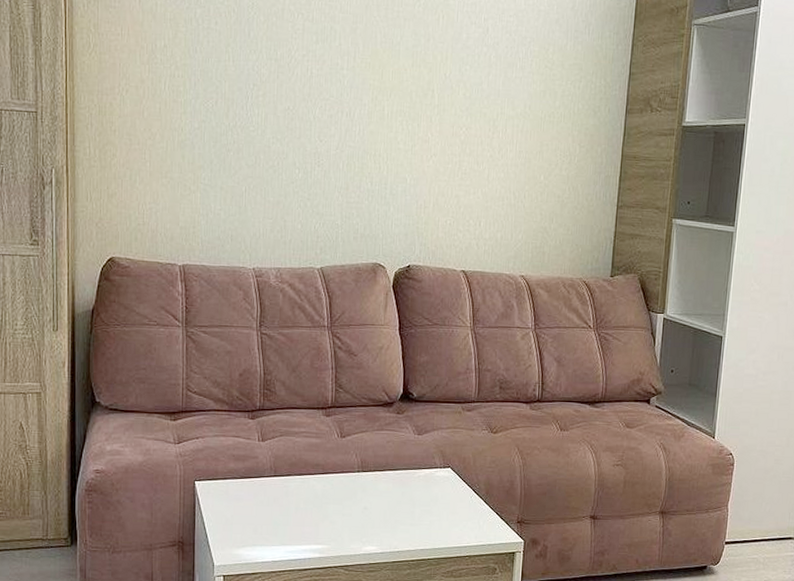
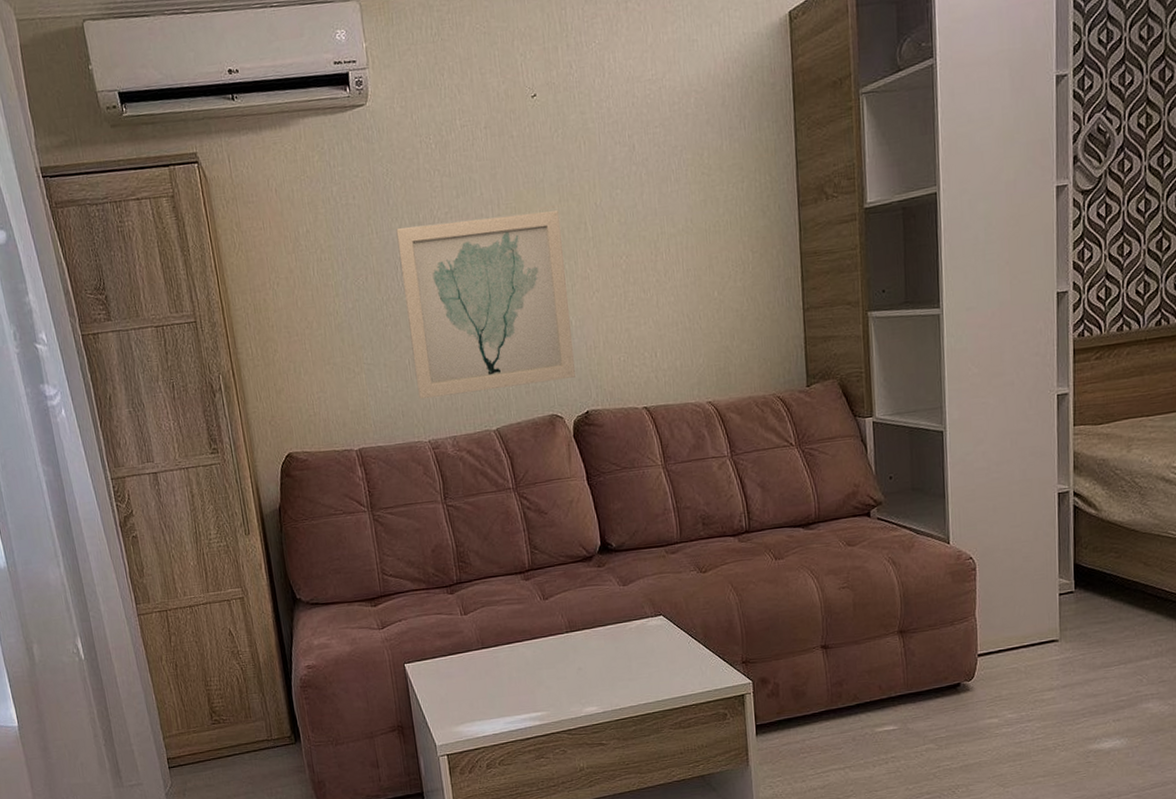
wall art: none [249,61,410,233] -> present [396,210,575,400]

